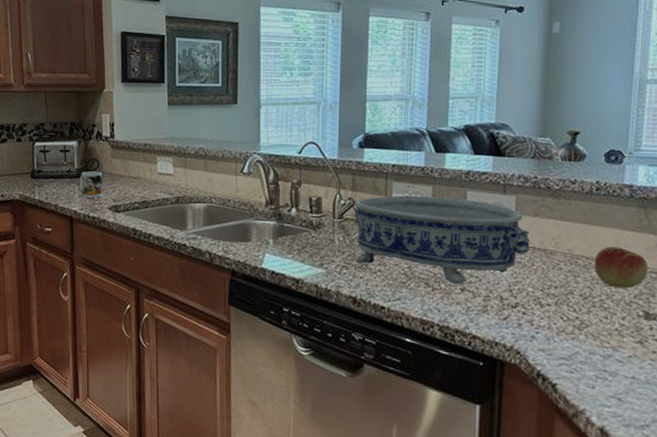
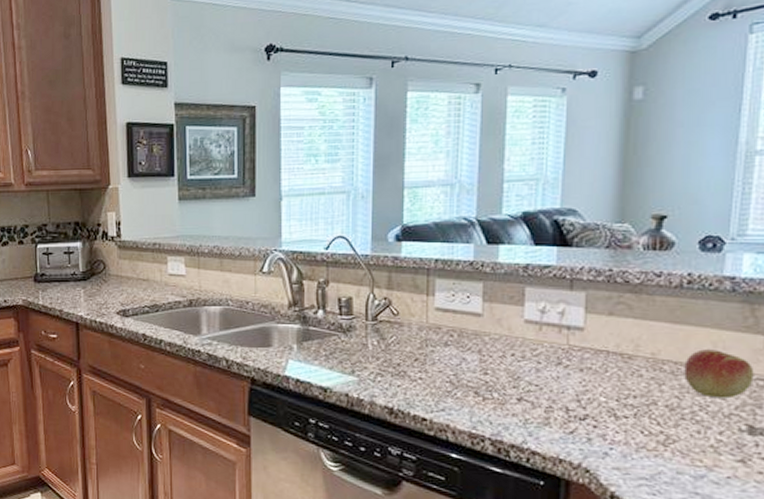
mug: present [80,171,103,198] -> none [85,274,110,302]
decorative bowl: present [354,195,530,284] -> none [391,293,603,393]

